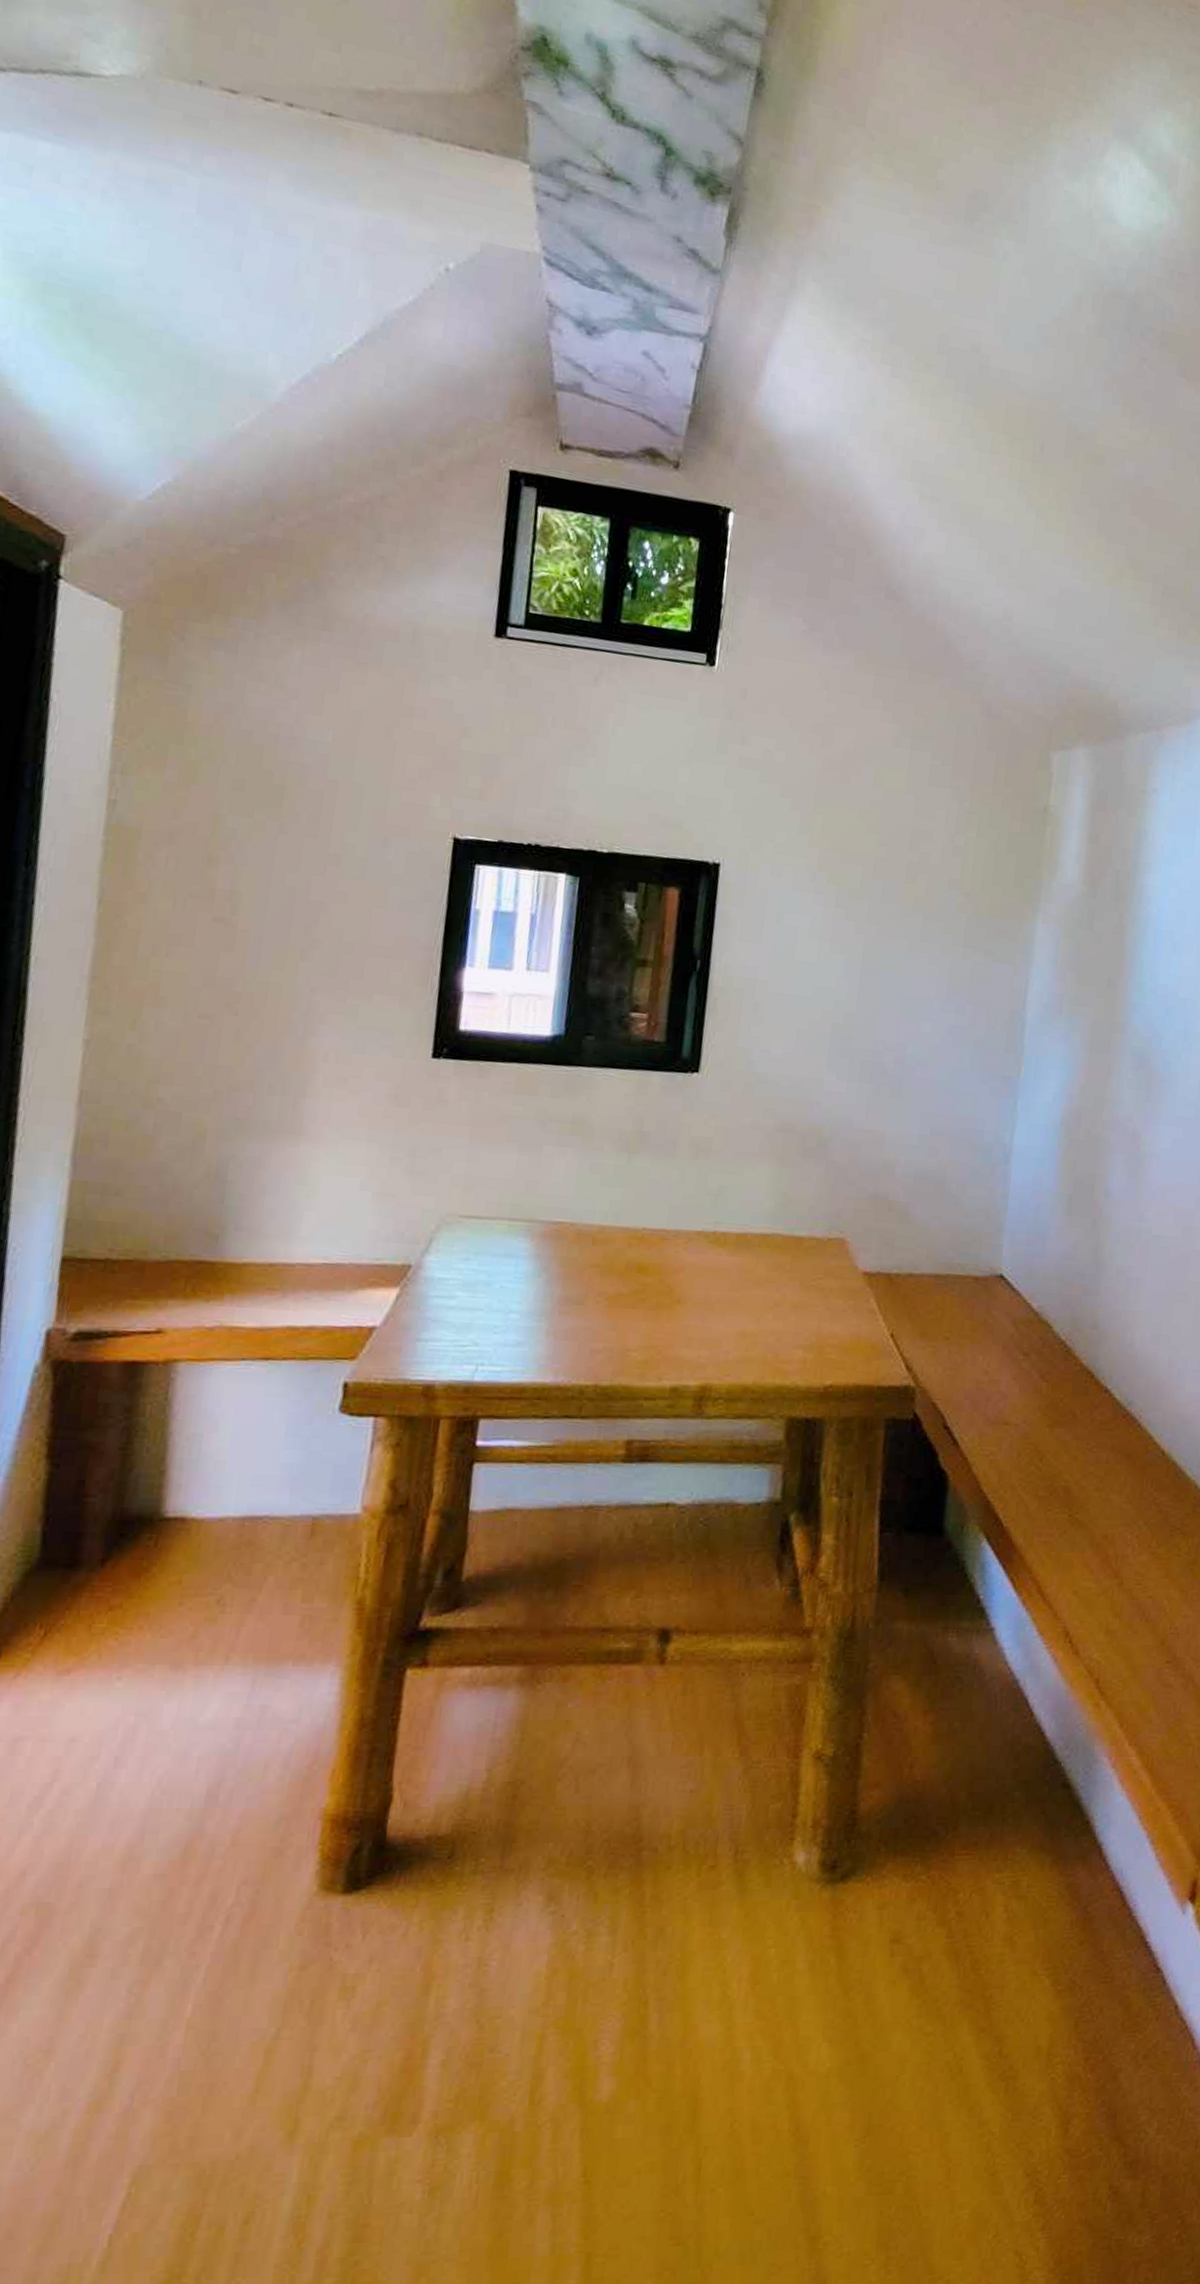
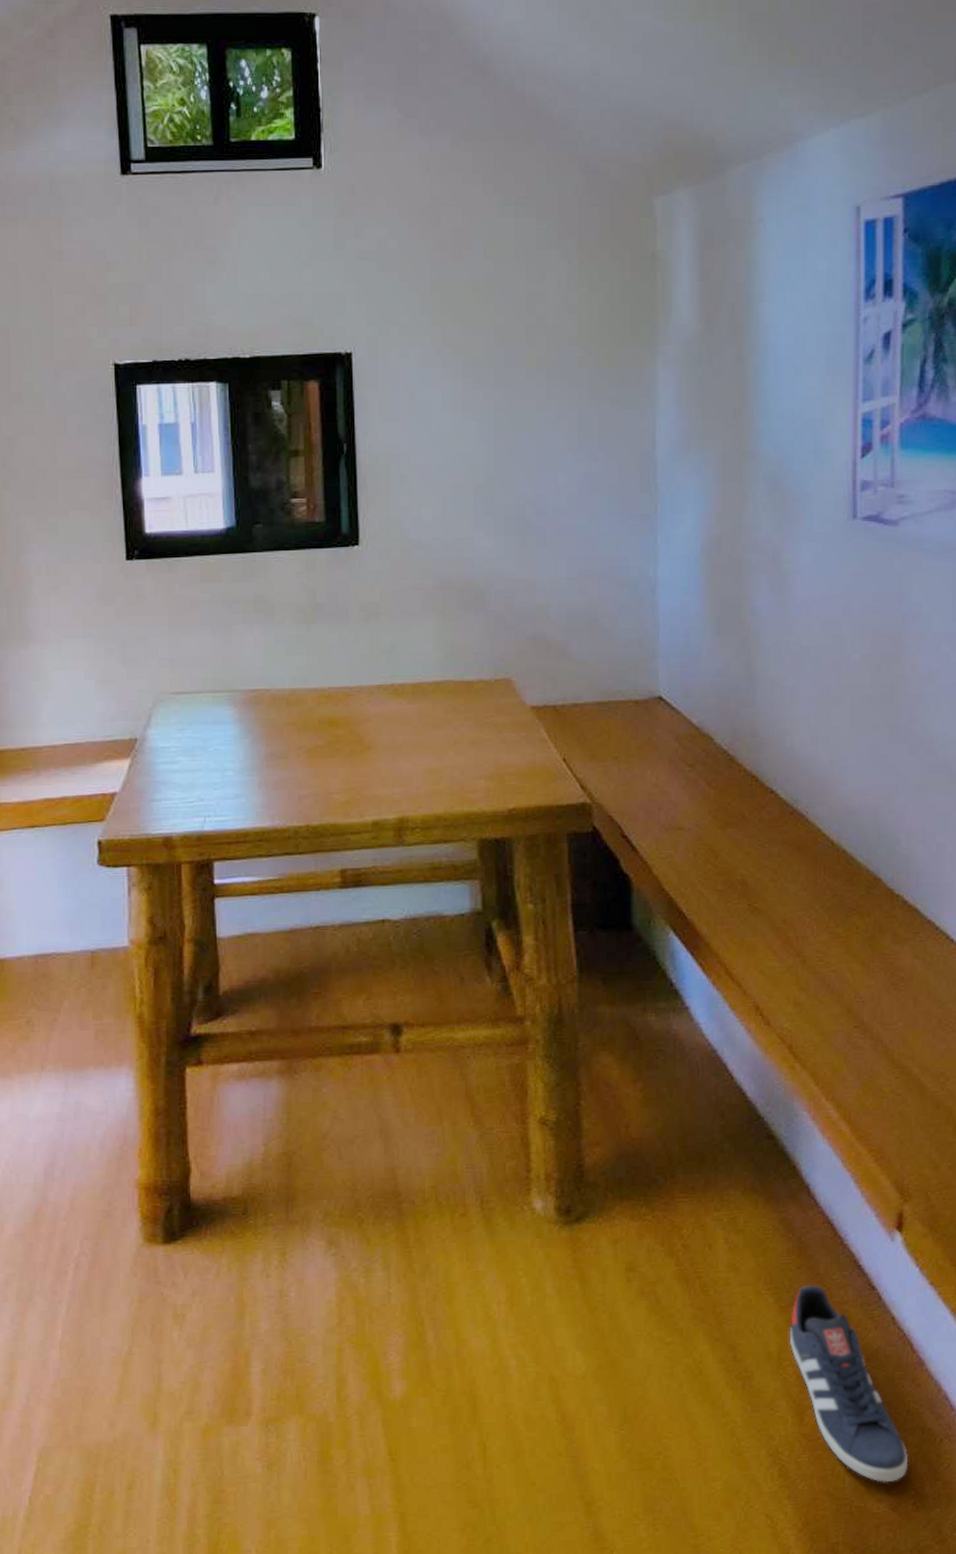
sneaker: none [1062,1964,1178,2210] -> present [789,1284,909,1483]

